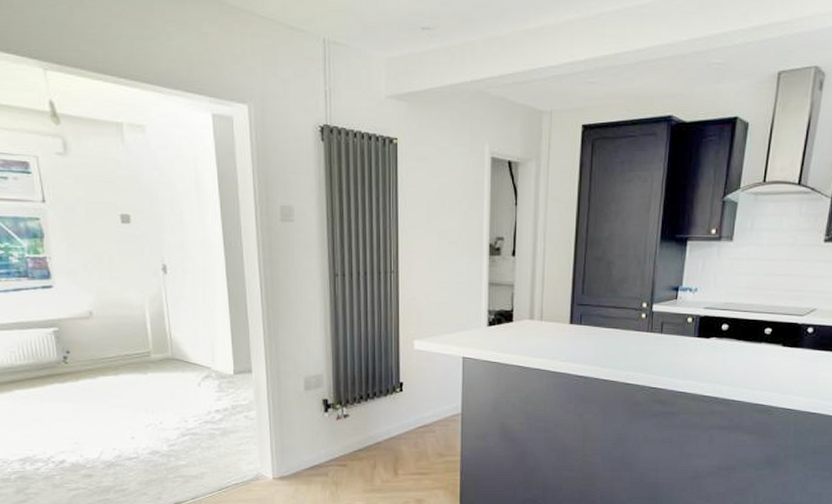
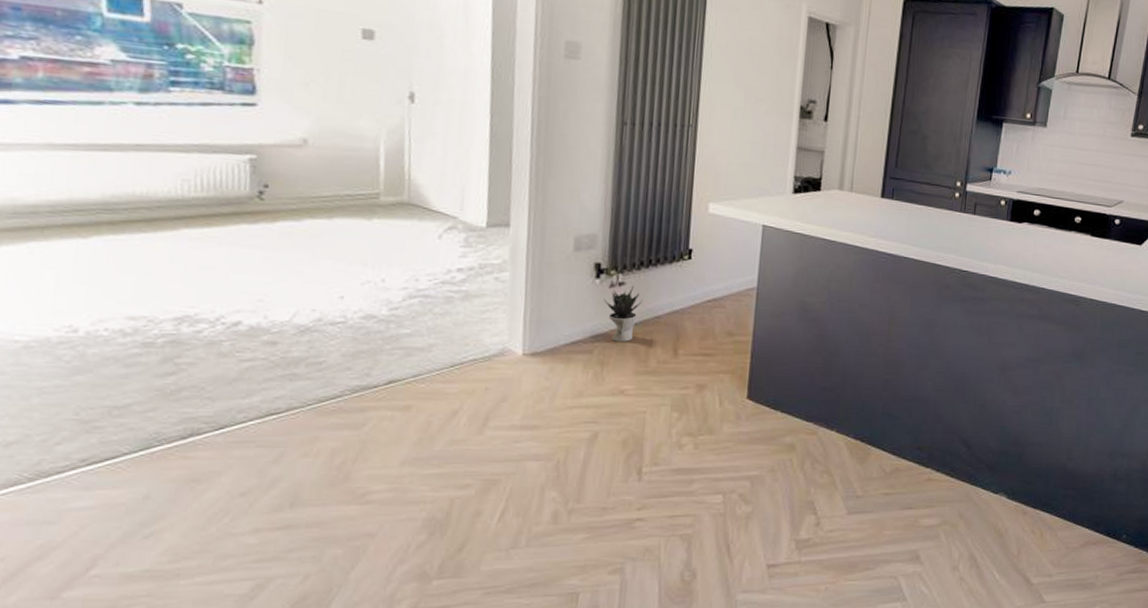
potted plant: none [332,417,365,465] -> present [603,286,643,342]

